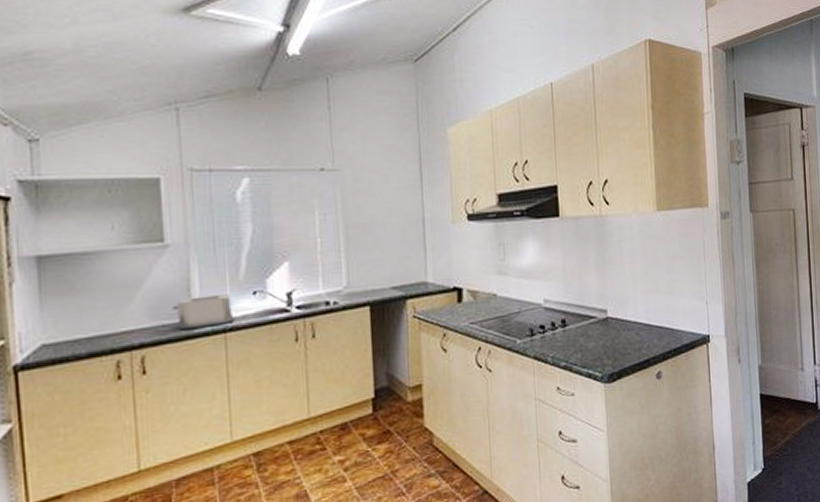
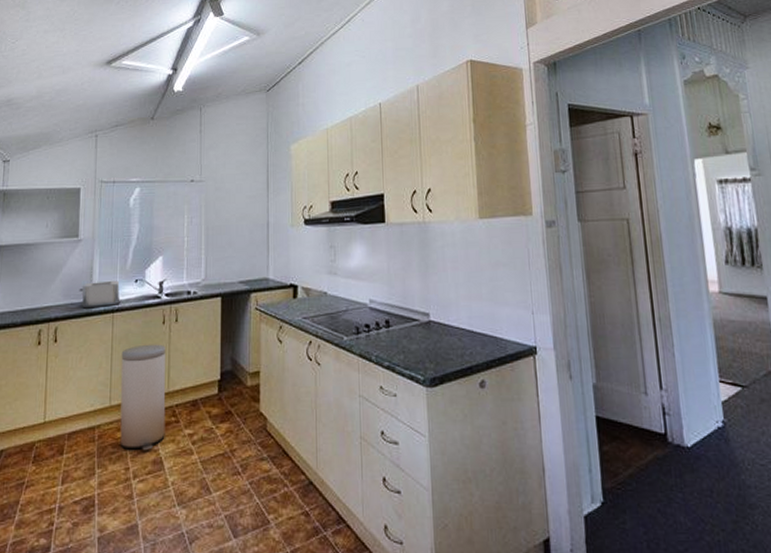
pedal bin: none [241,365,309,488] -> present [120,344,166,451]

